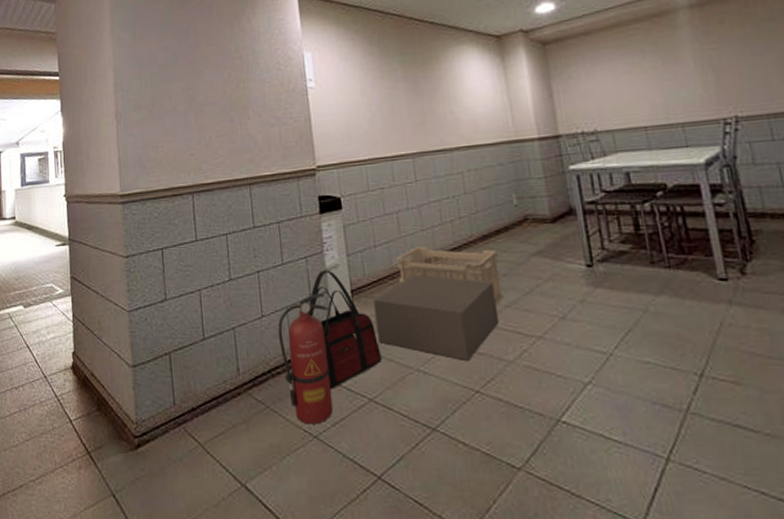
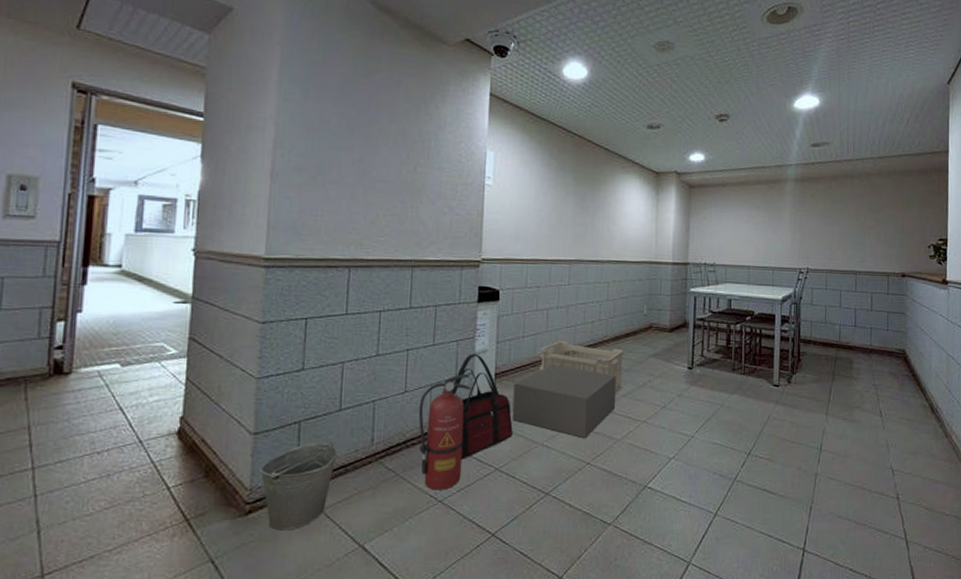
bucket: none [142,372,208,466] -> present [260,441,338,531]

